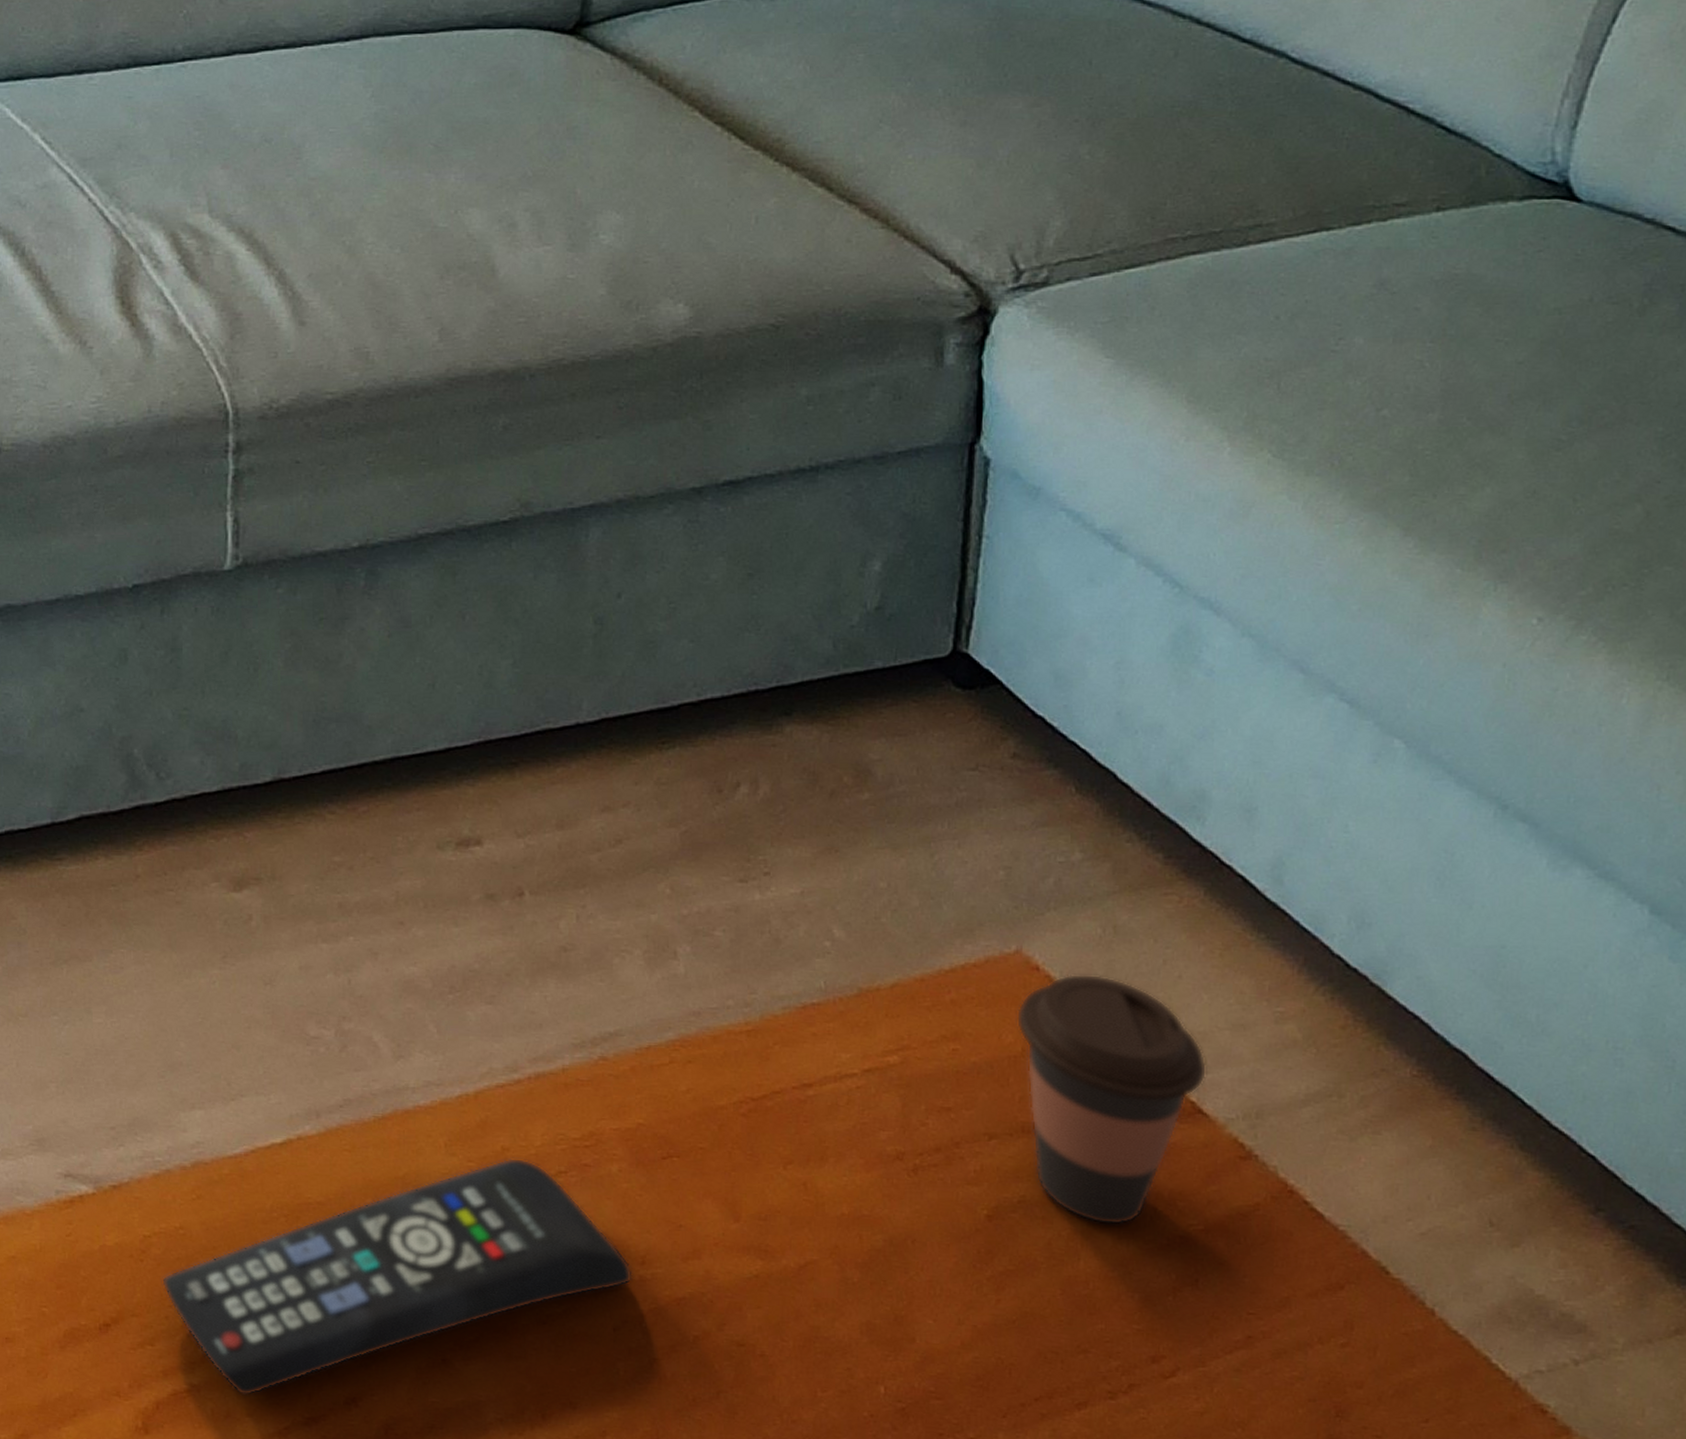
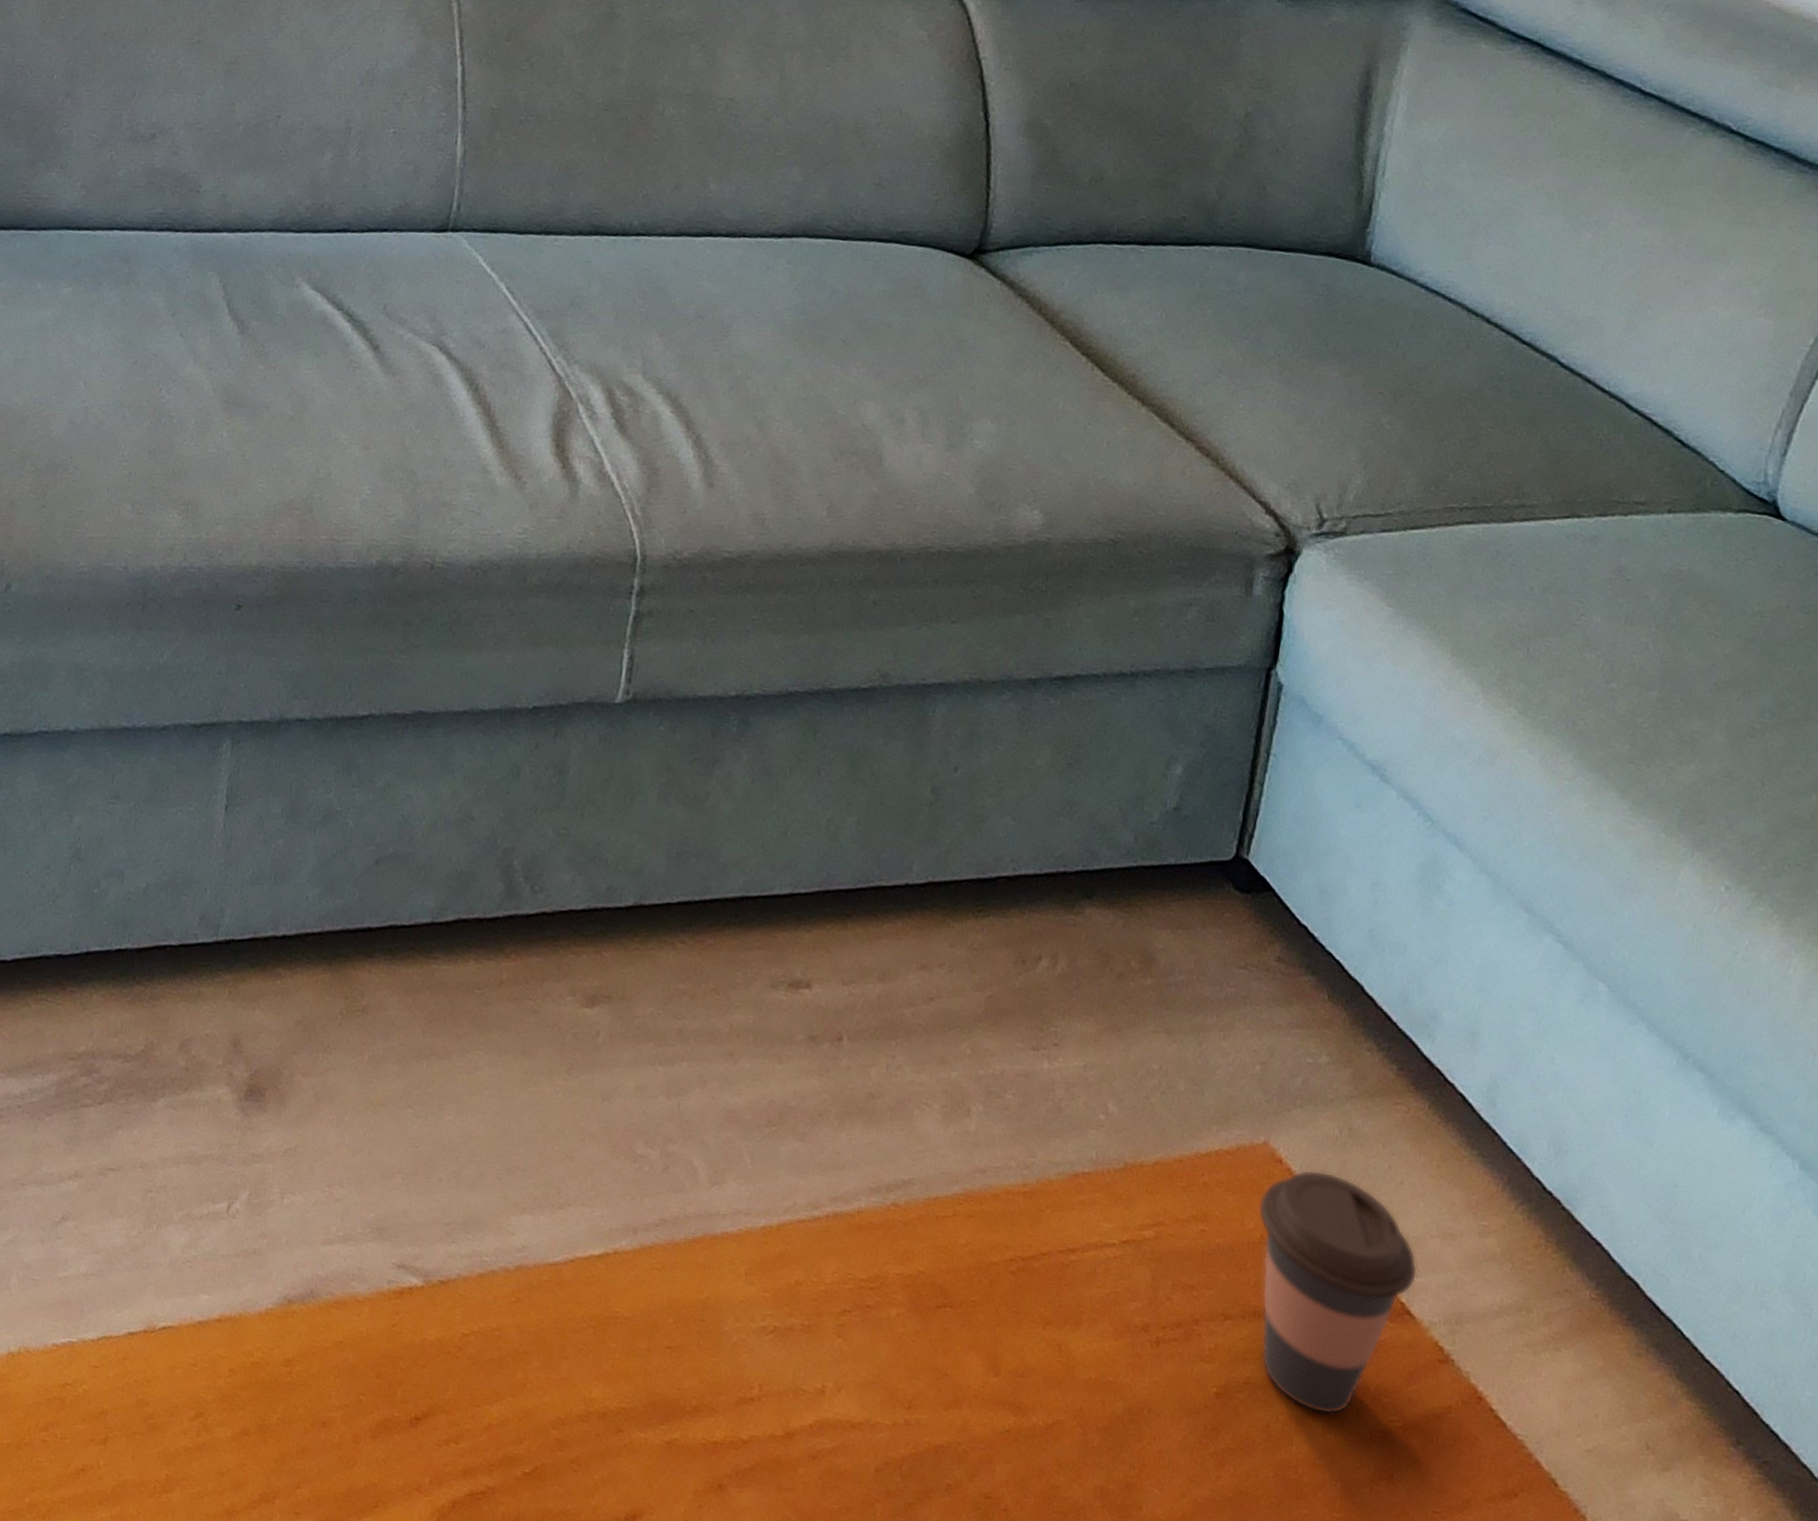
remote control: present [161,1157,633,1396] -> none [472,1292,899,1503]

